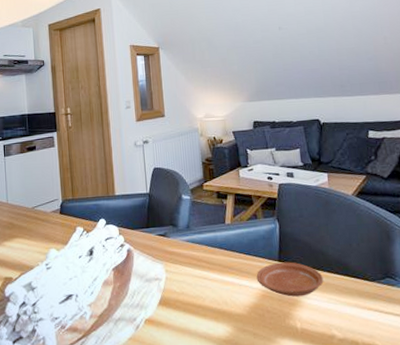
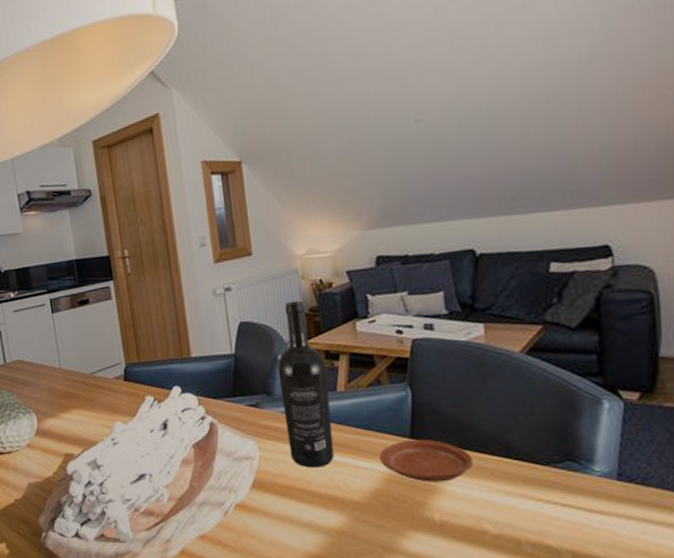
wine bottle: none [181,152,223,287] -> present [277,300,335,468]

